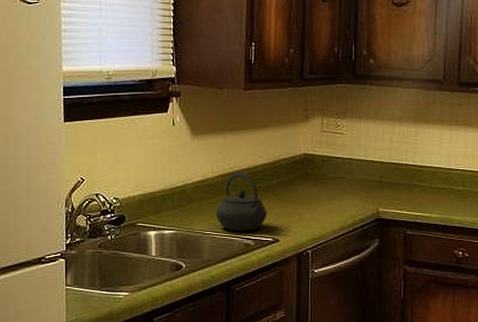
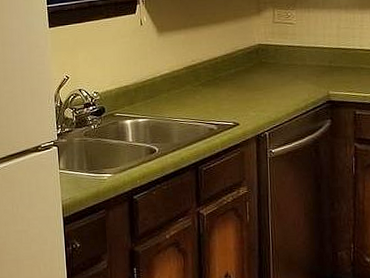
kettle: present [215,172,267,232] -> none [182,64,228,118]

